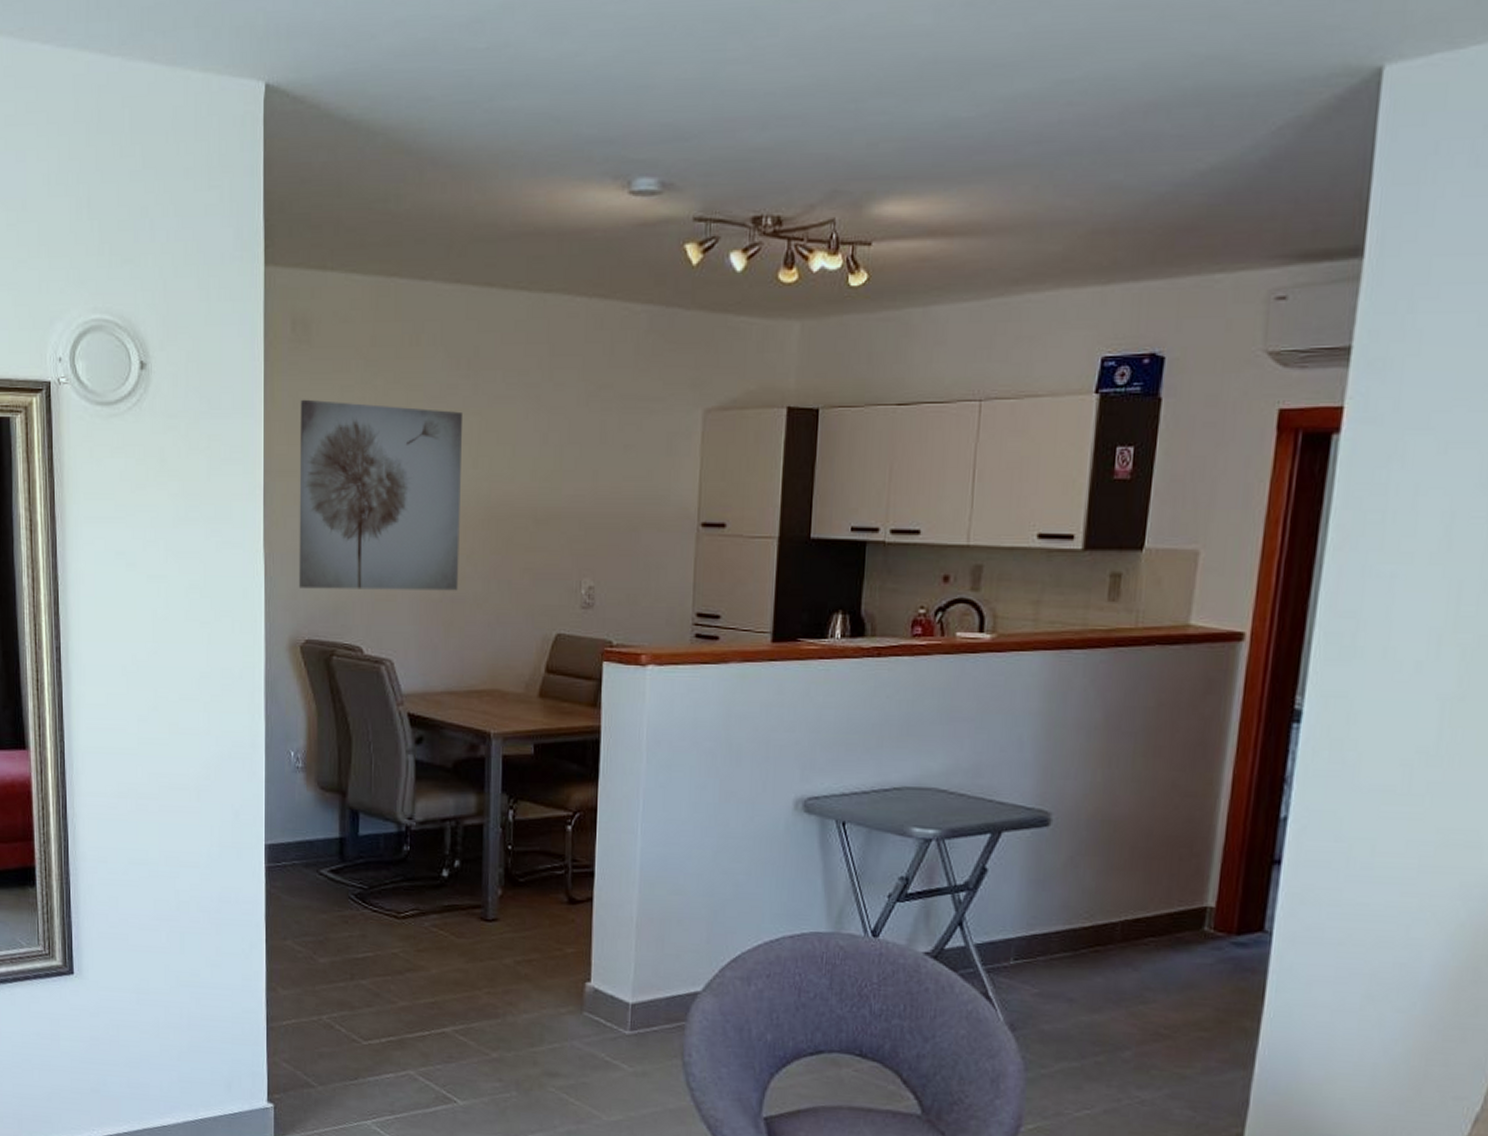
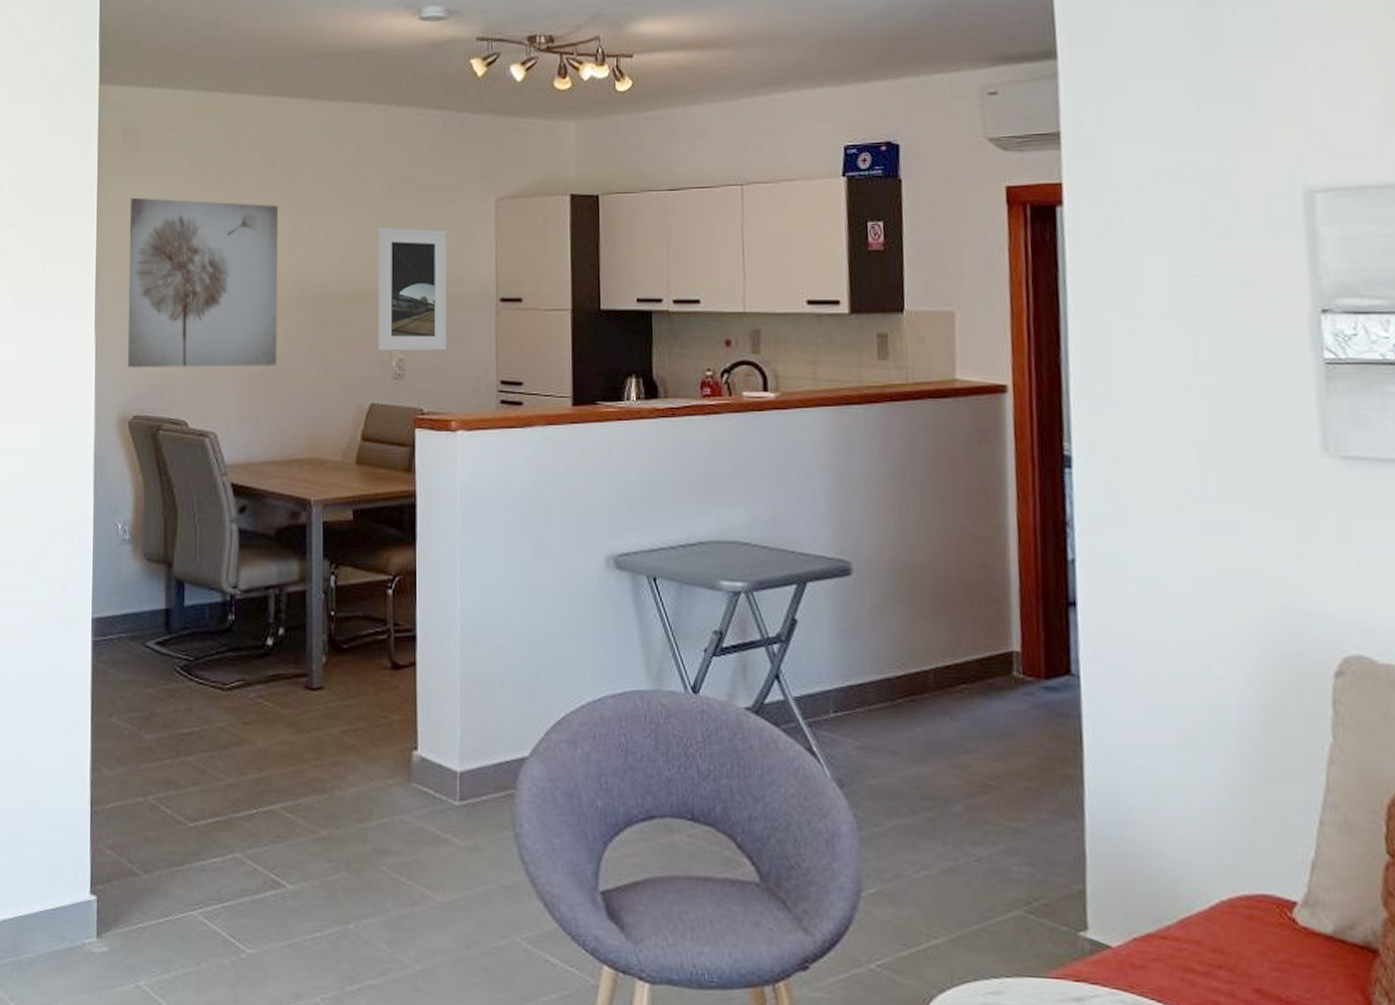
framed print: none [567,440,648,578] -> present [377,227,447,351]

